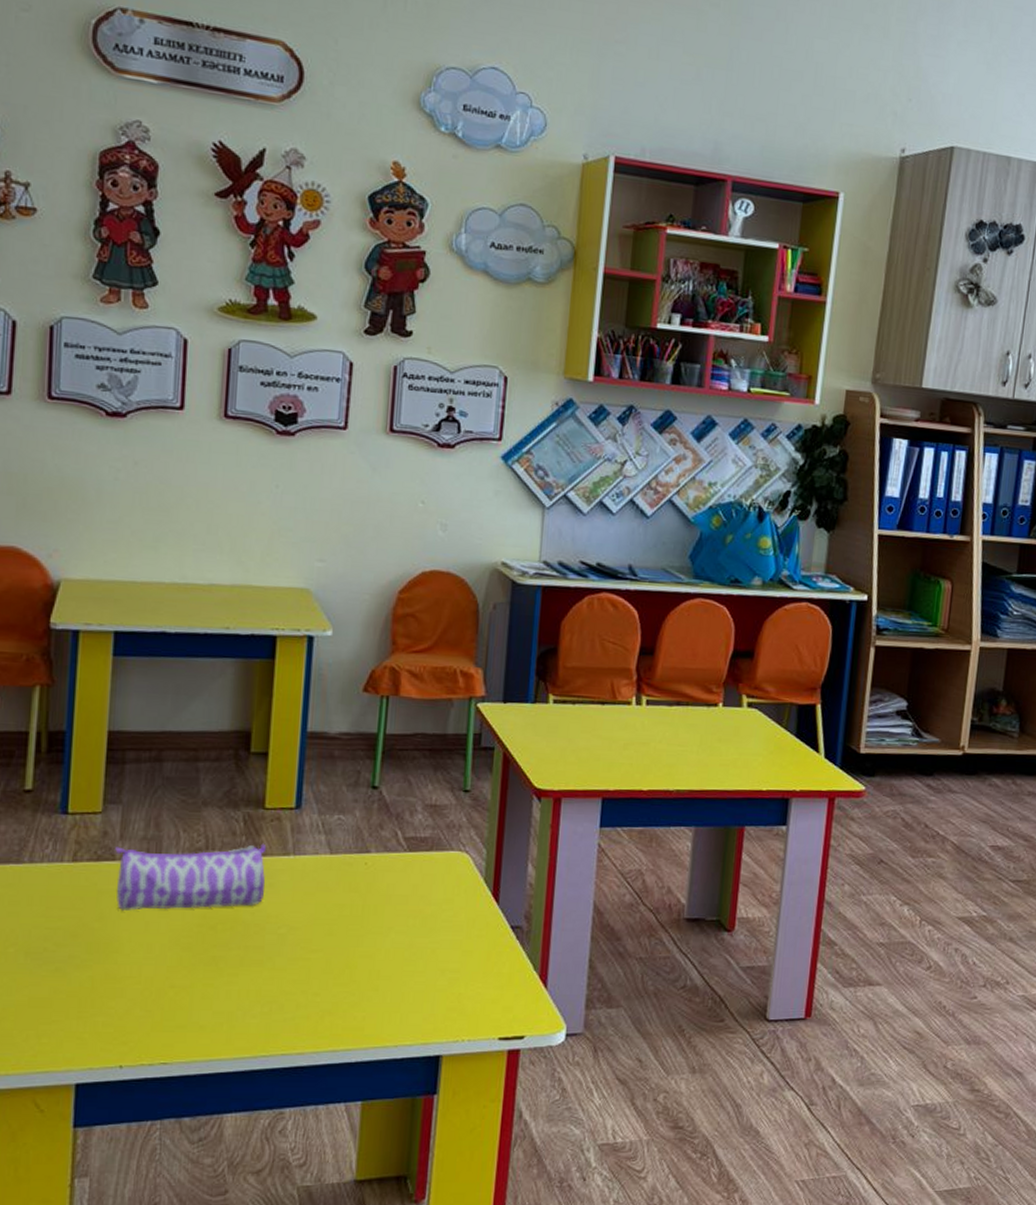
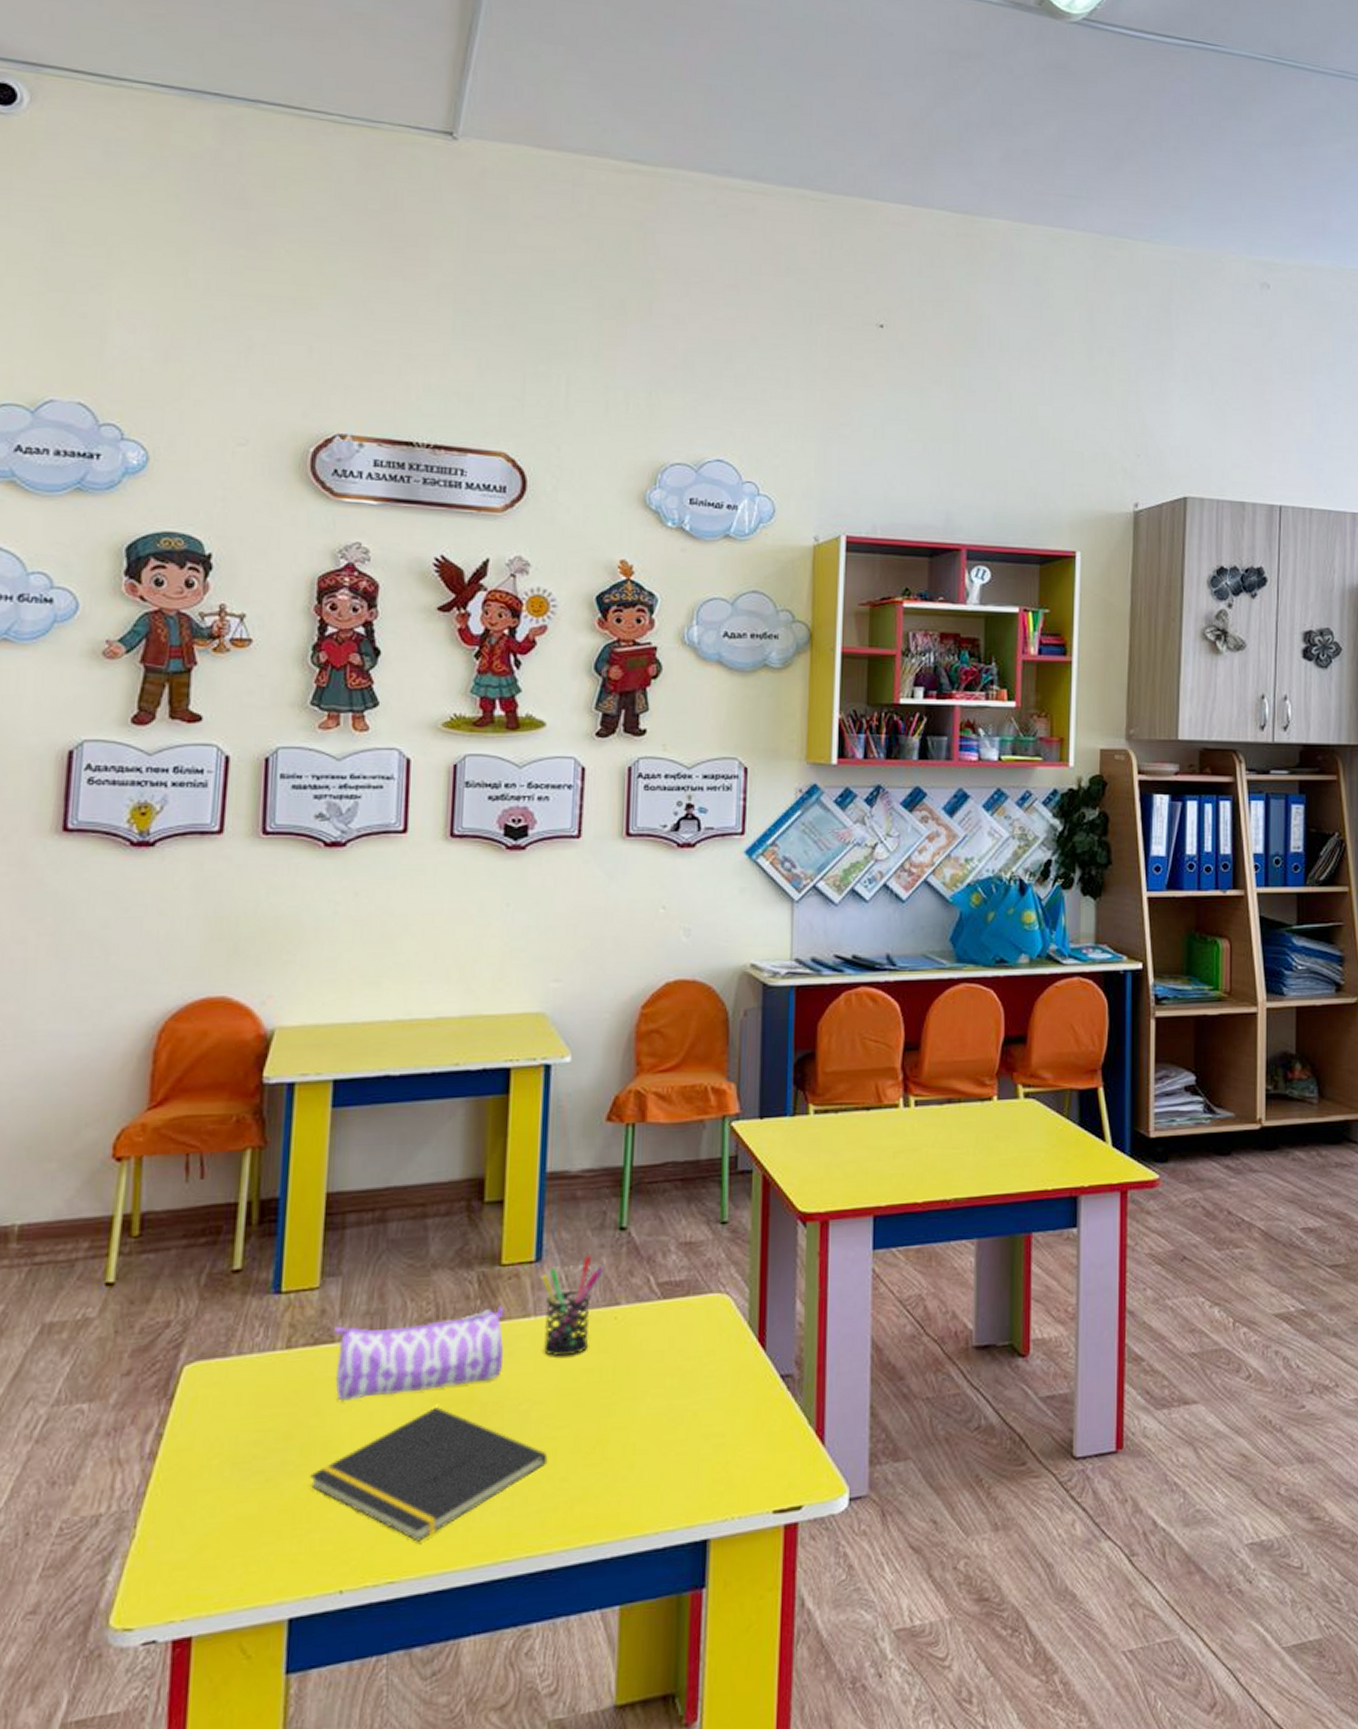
notepad: none [94,923,303,1033] -> present [310,1407,548,1542]
pen holder: none [300,807,356,892] -> present [541,1255,603,1357]

